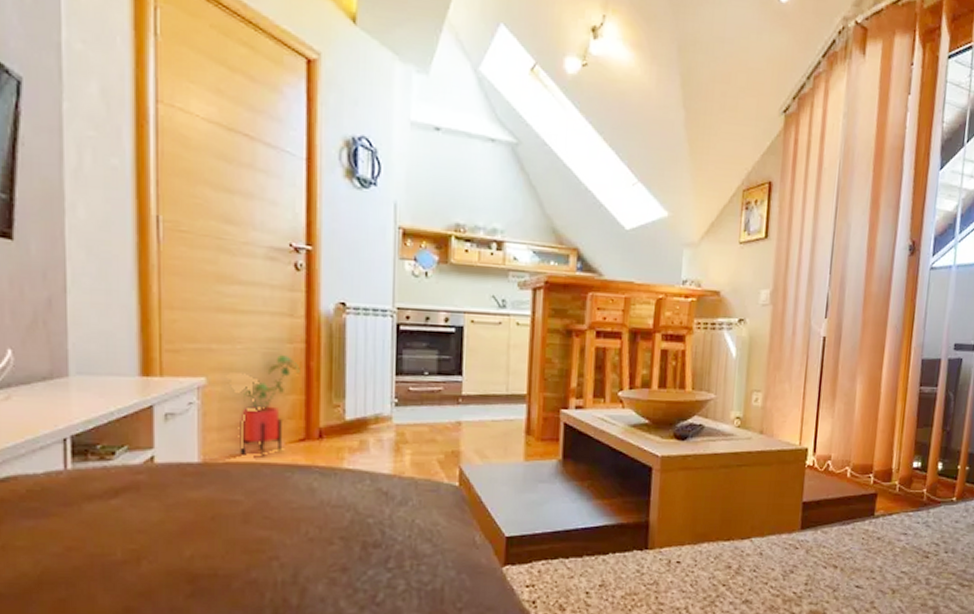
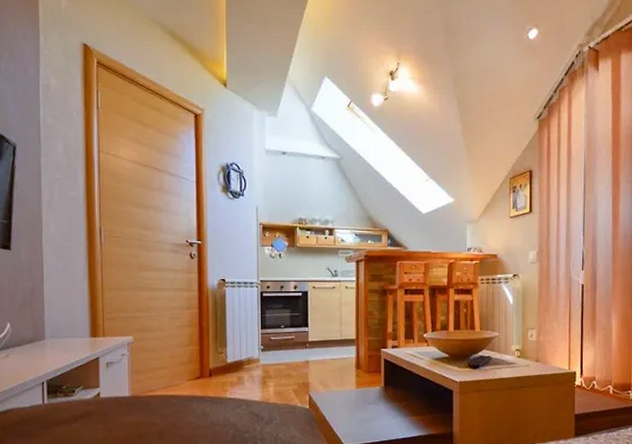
house plant: present [240,354,300,457] -> none [156,317,195,391]

